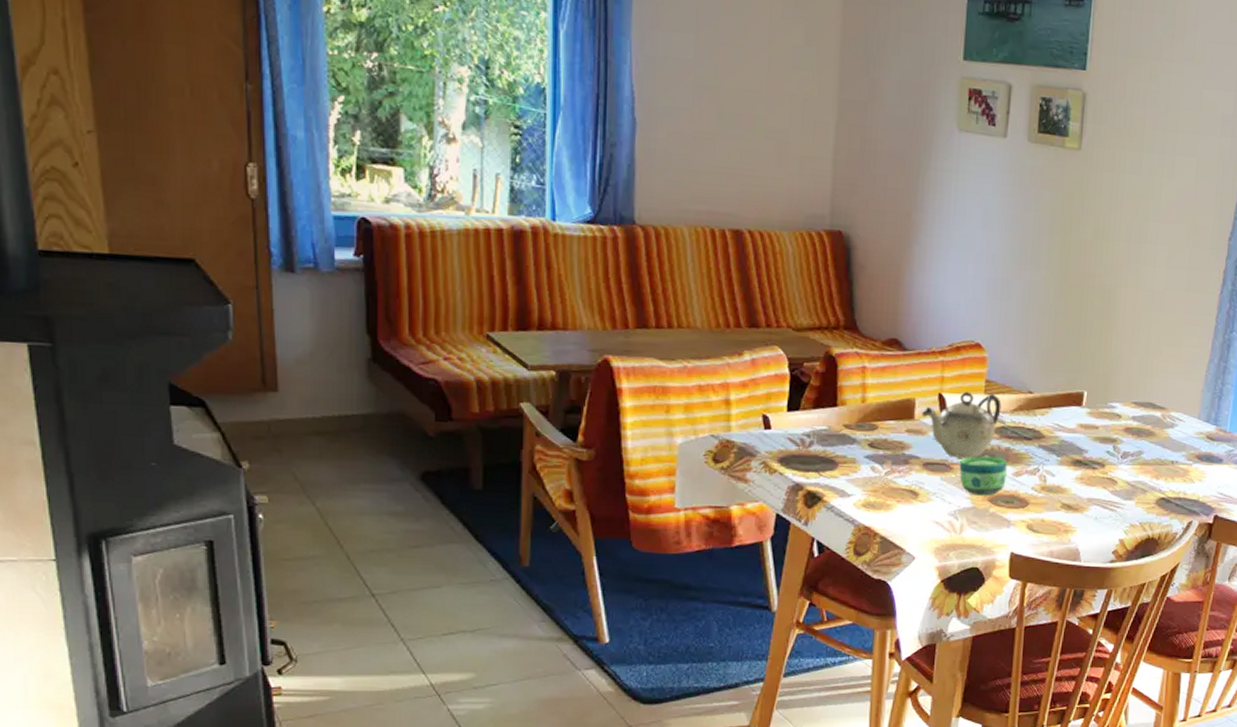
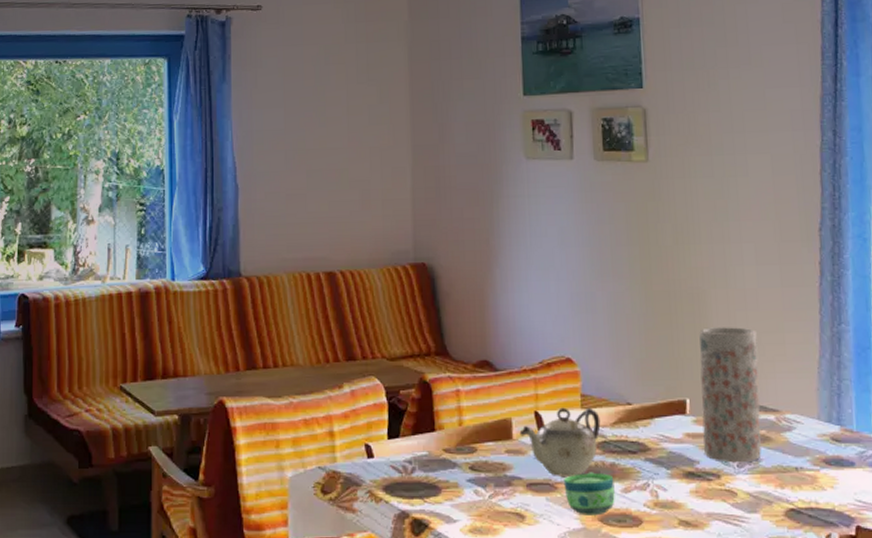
vase: none [1094,324,1157,454] -> present [699,327,762,463]

